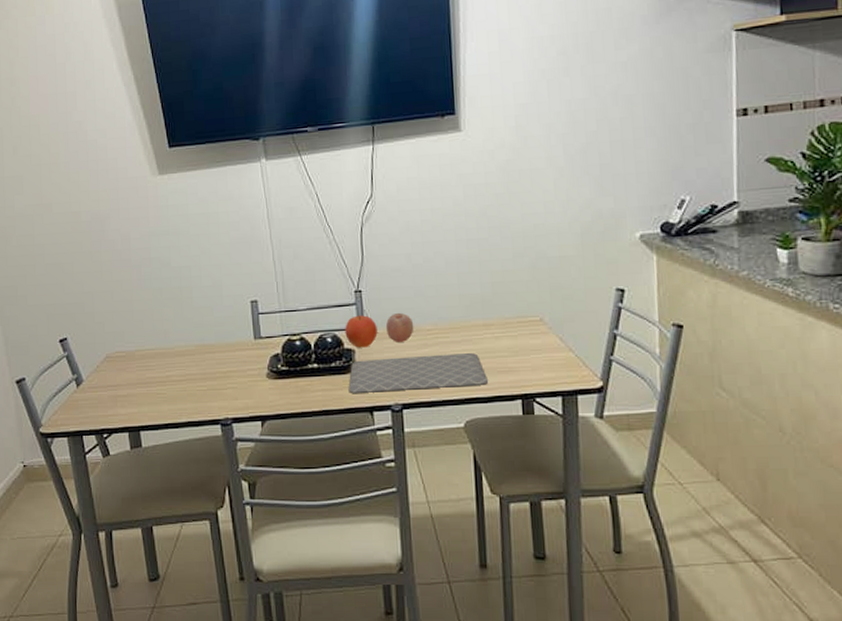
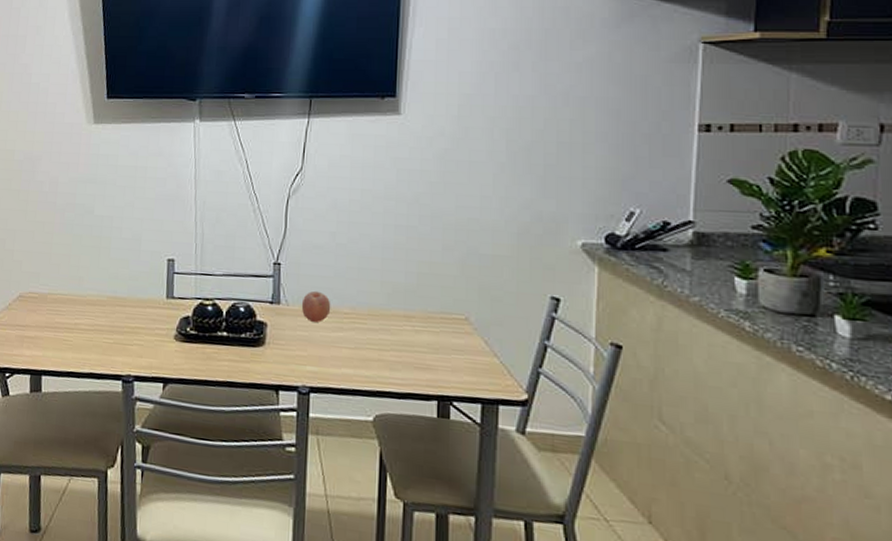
fruit: present [345,315,378,348] -> none [259,288,293,323]
placemat: present [348,352,488,393] -> none [255,334,403,380]

